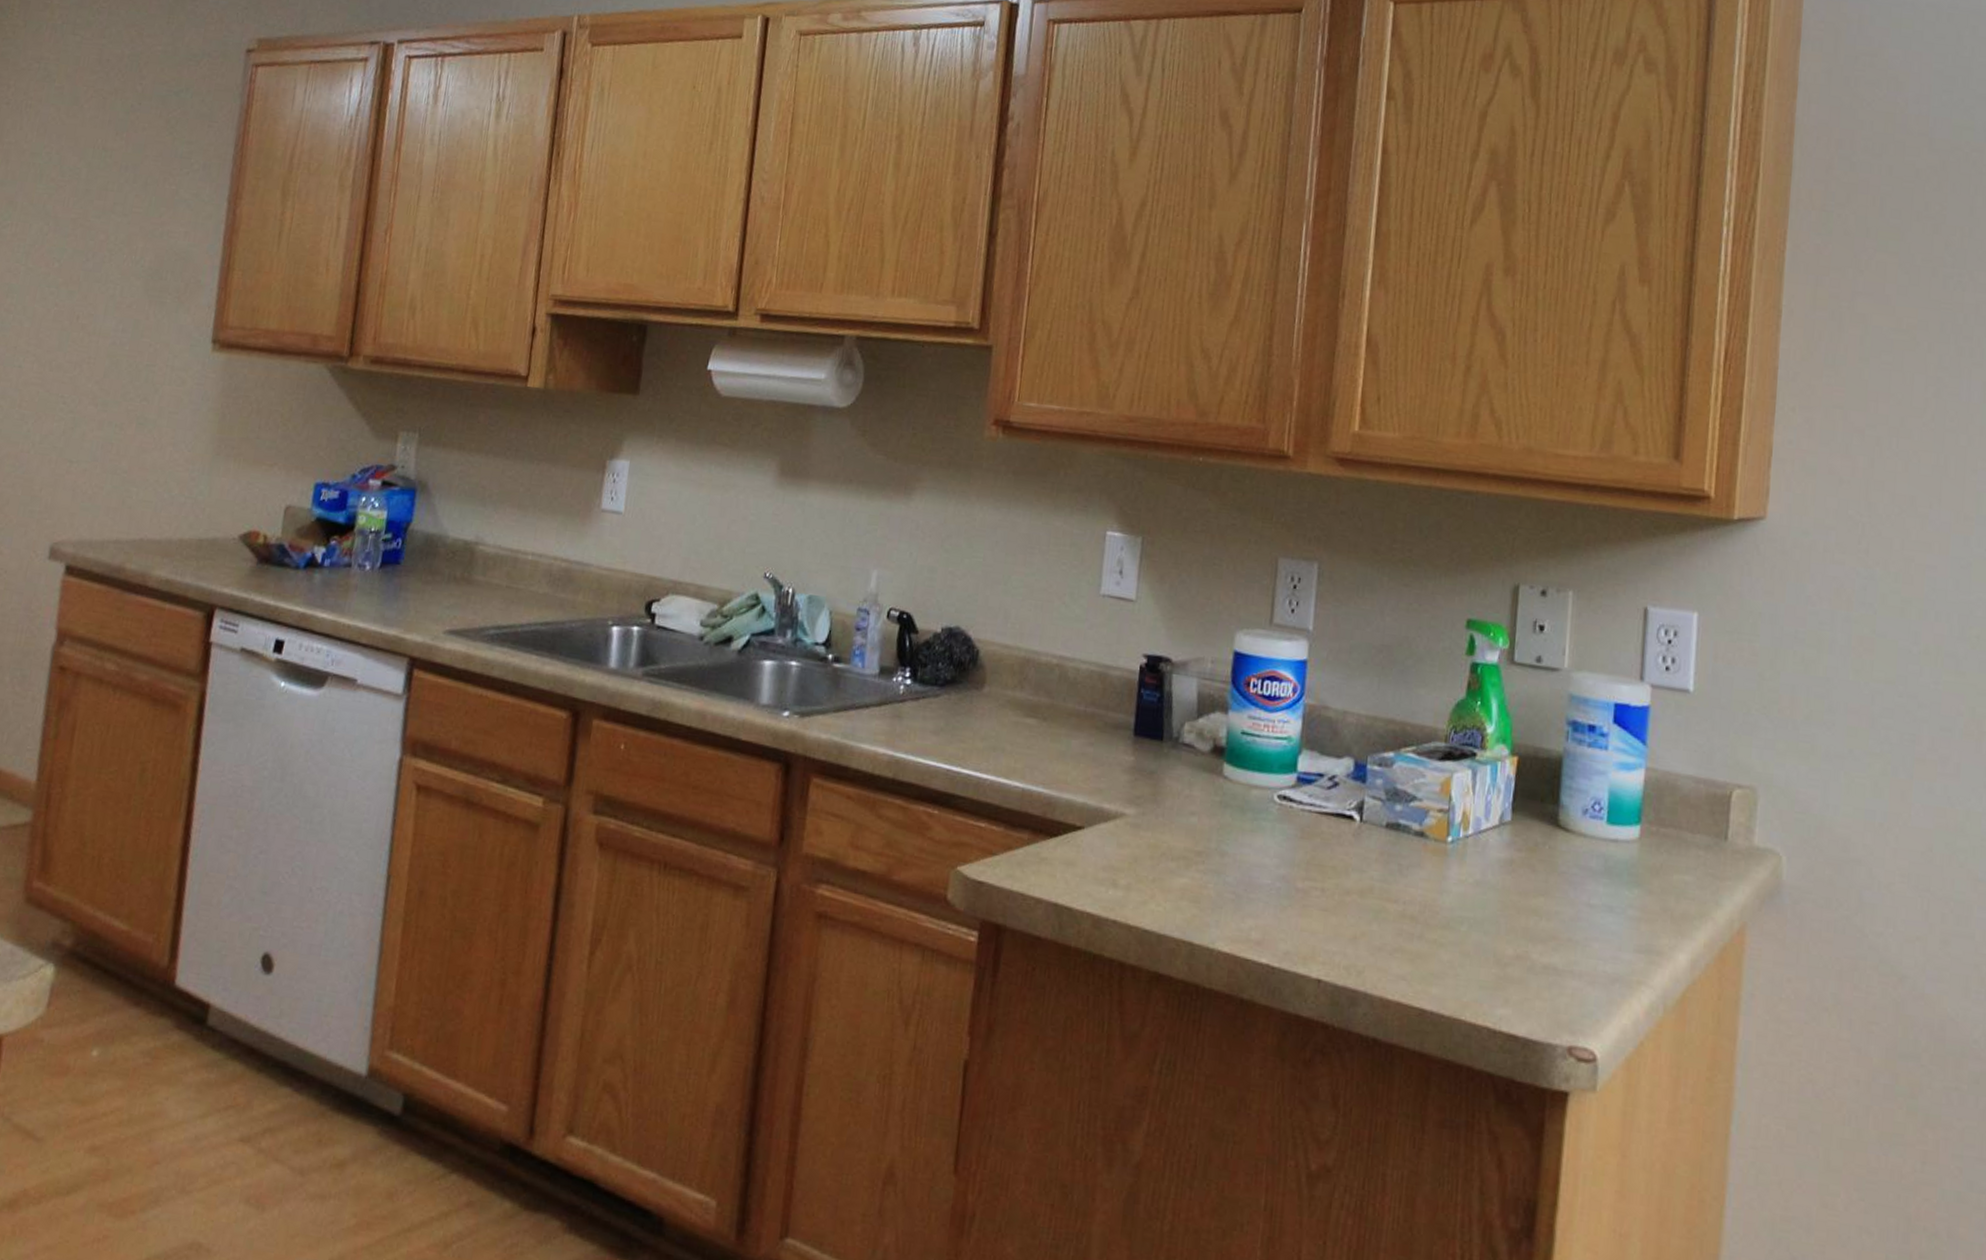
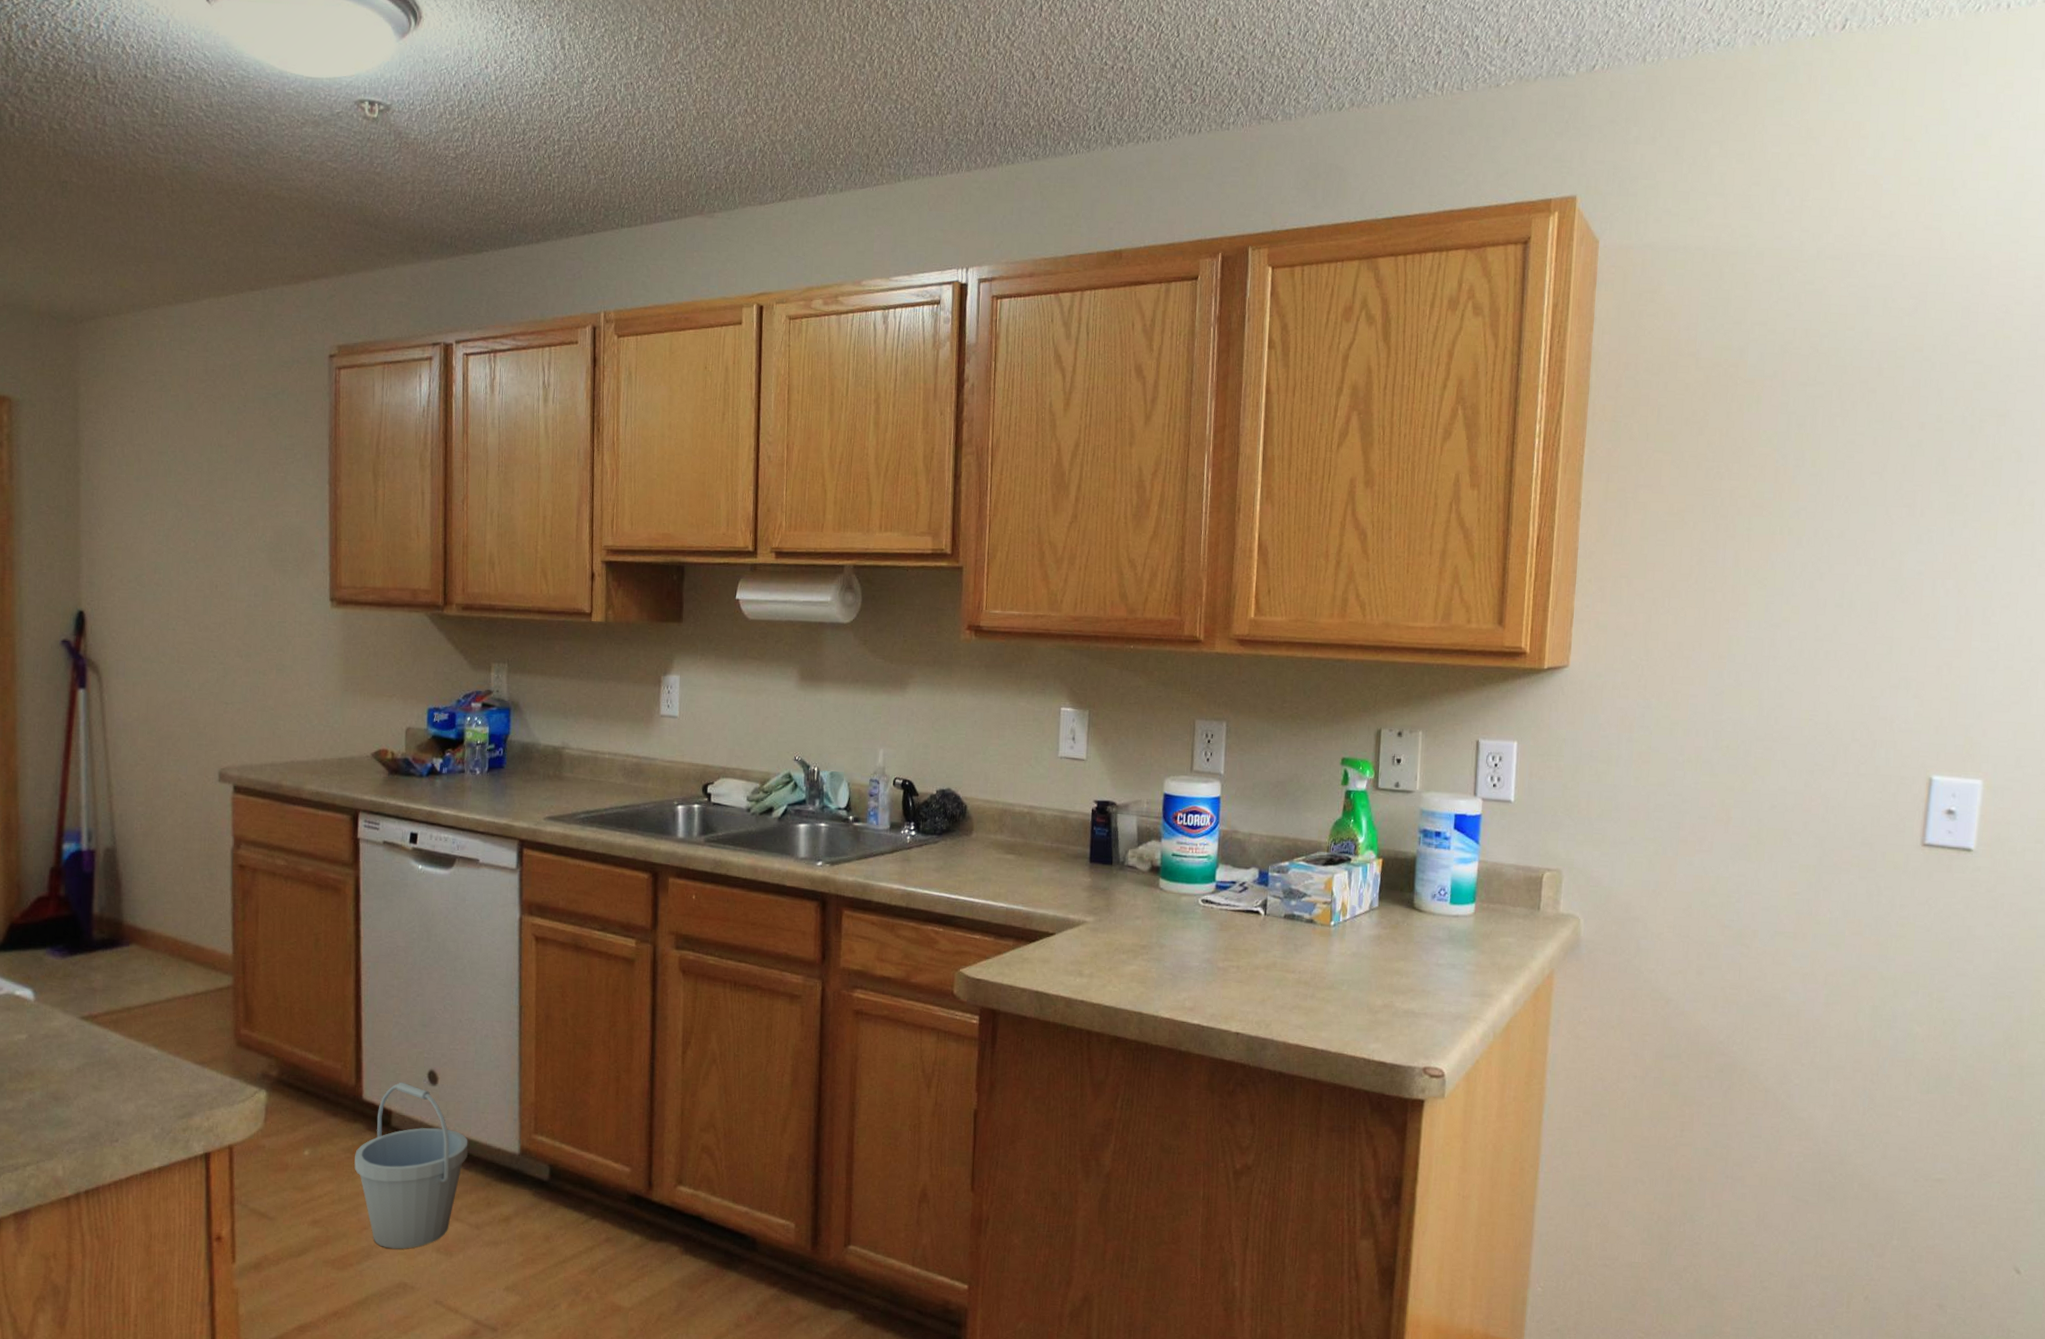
bucket: none [153,966,303,1196] -> present [354,1082,468,1249]

